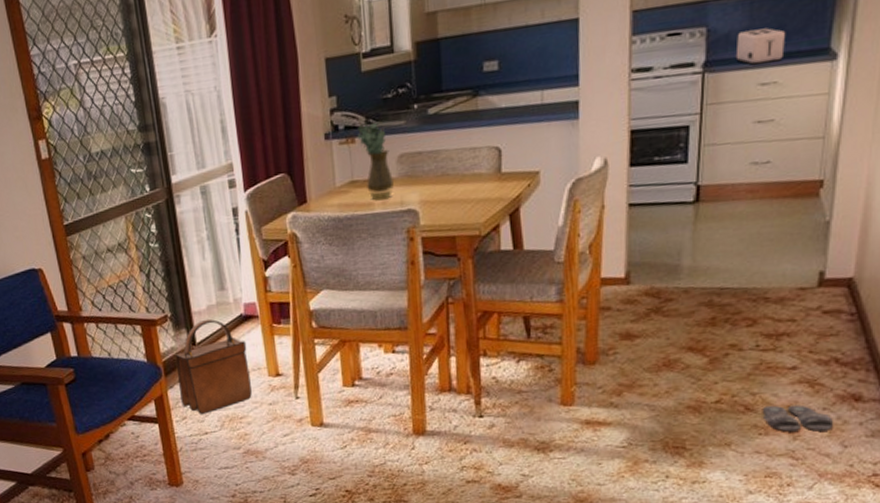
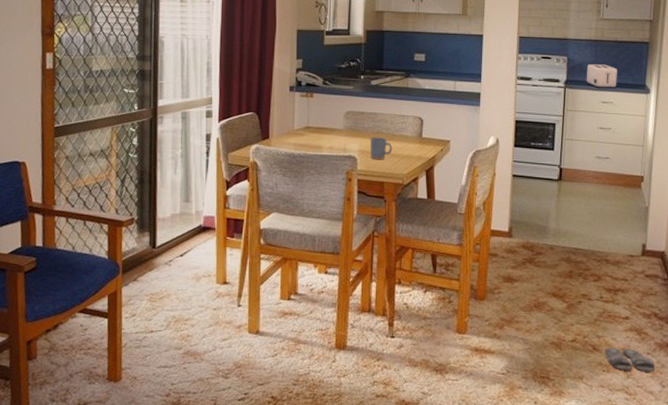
handbag: present [175,319,252,415] -> none [133,226,201,314]
vase: present [357,121,394,201] -> none [315,81,340,145]
mug: none [432,180,464,210] -> present [370,137,393,159]

